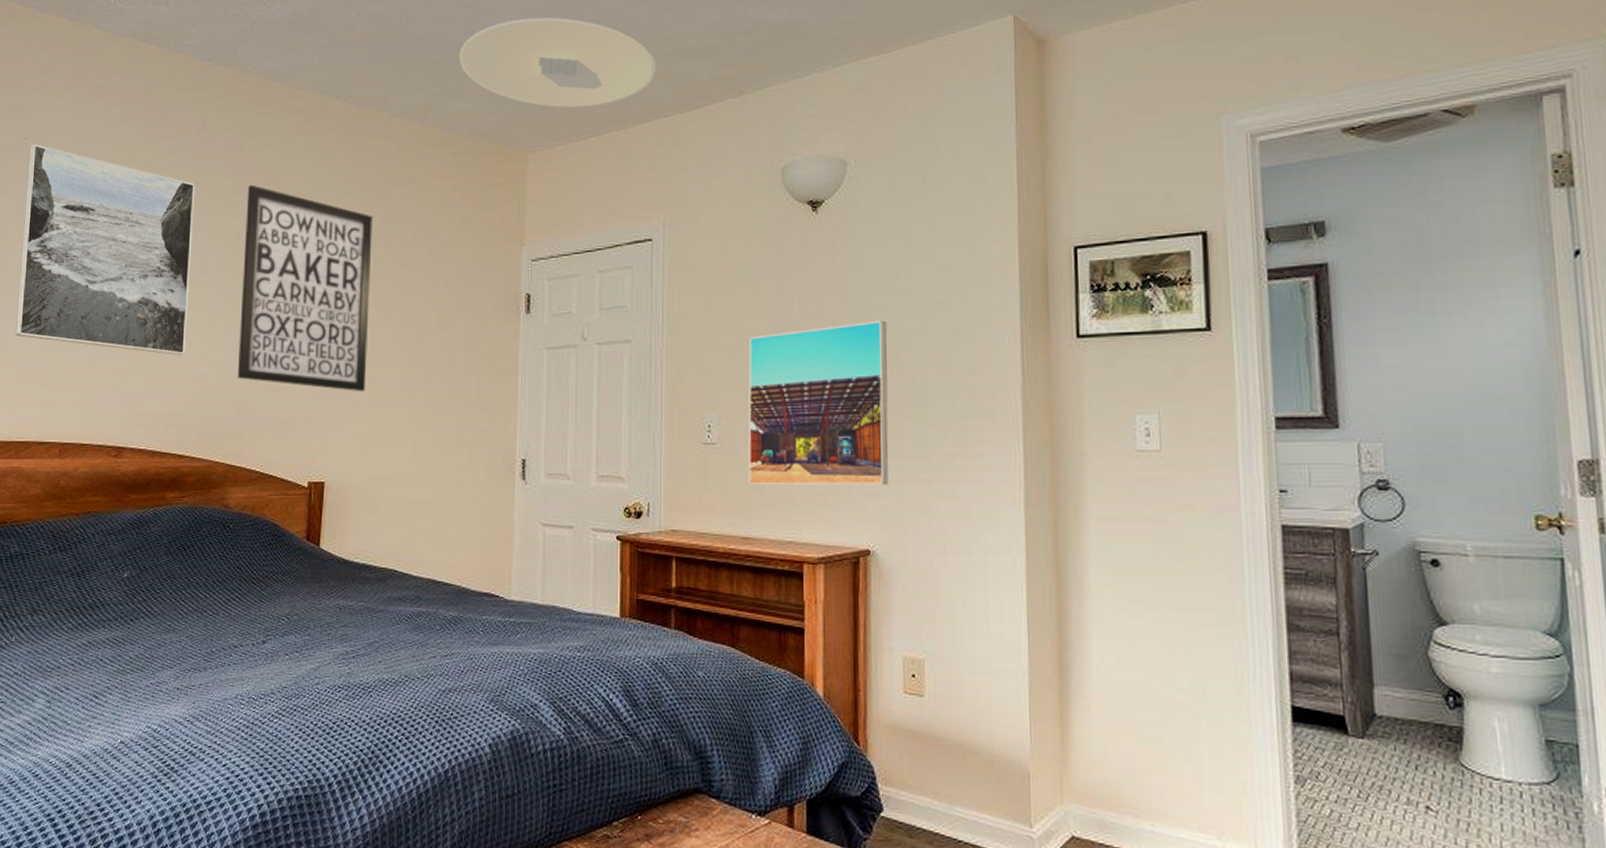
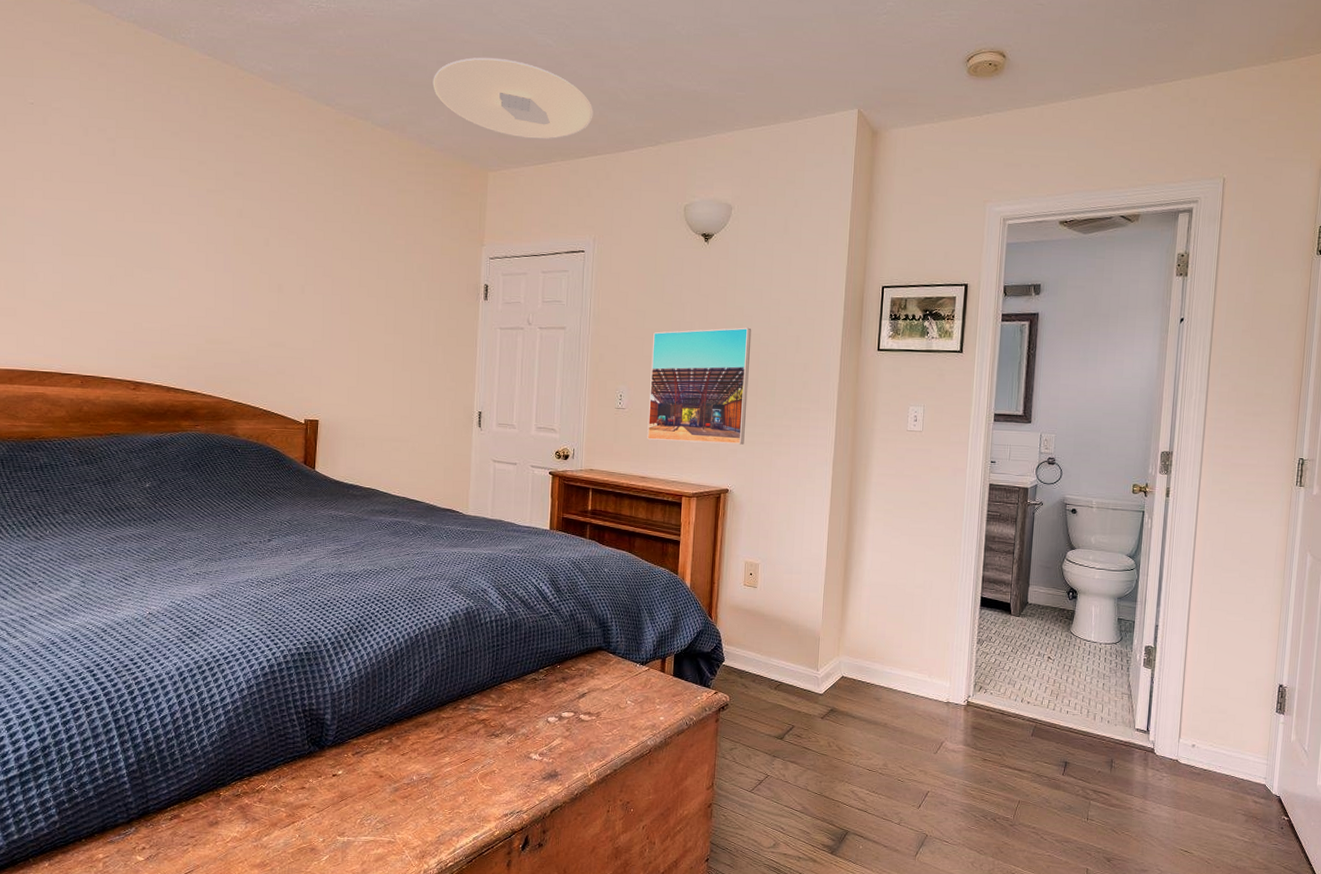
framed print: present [16,144,195,356] -> none [33,110,199,310]
wall art: present [237,184,373,392] -> none [241,170,358,352]

